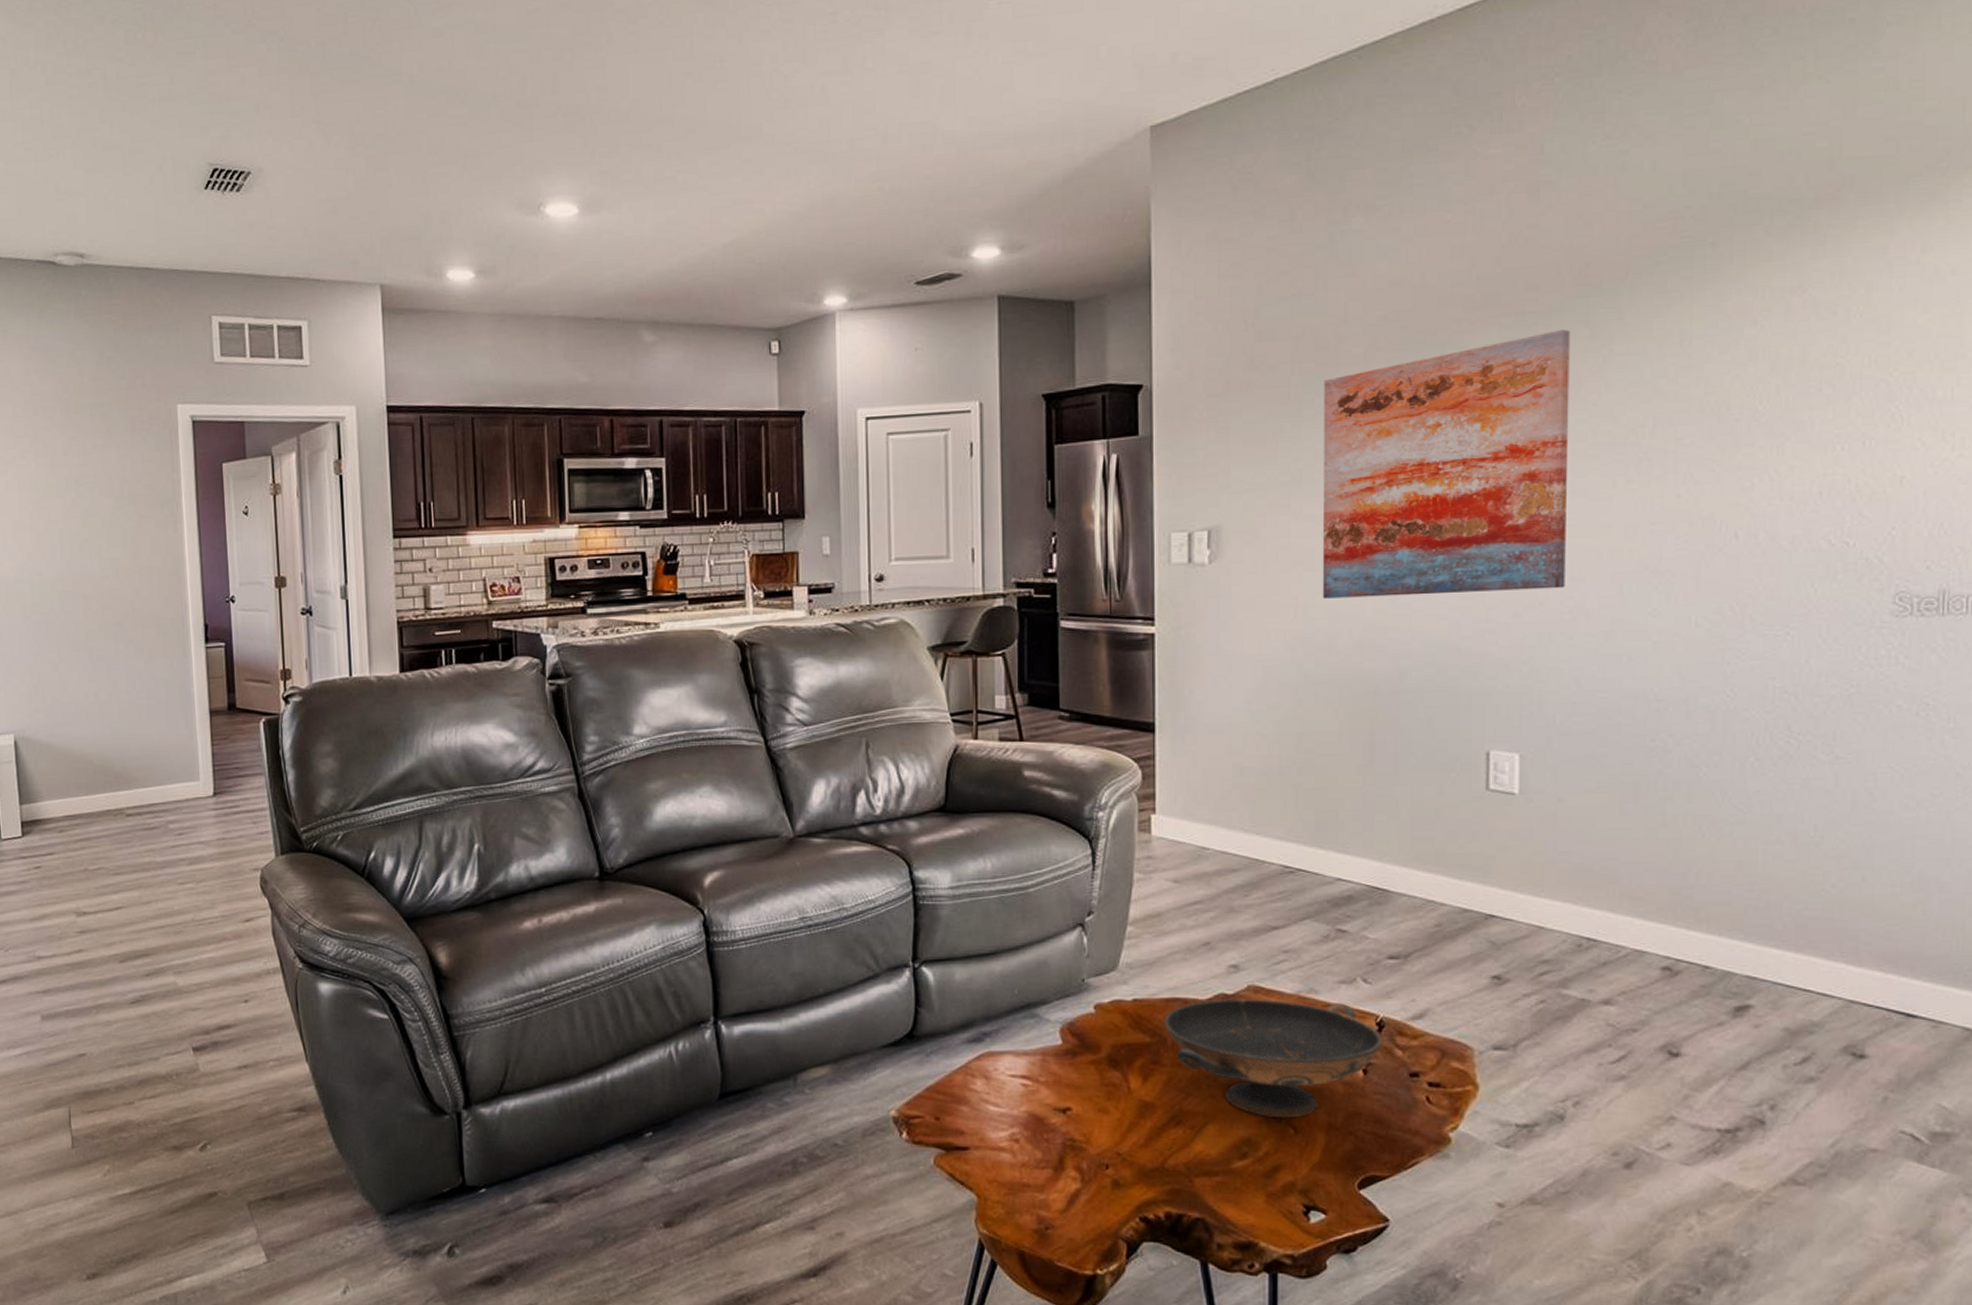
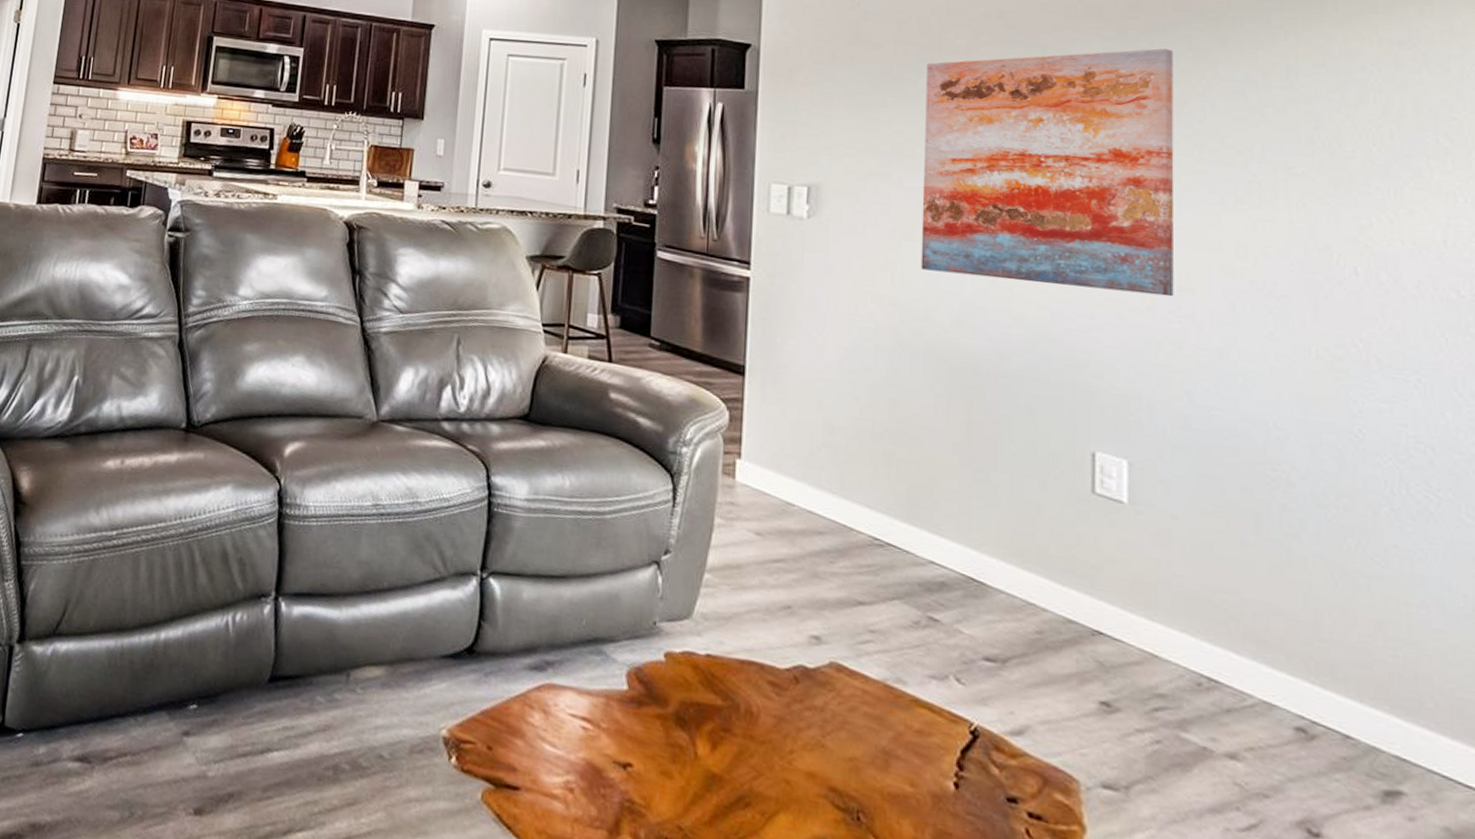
decorative bowl: present [1164,999,1383,1117] -> none [738,669,977,825]

